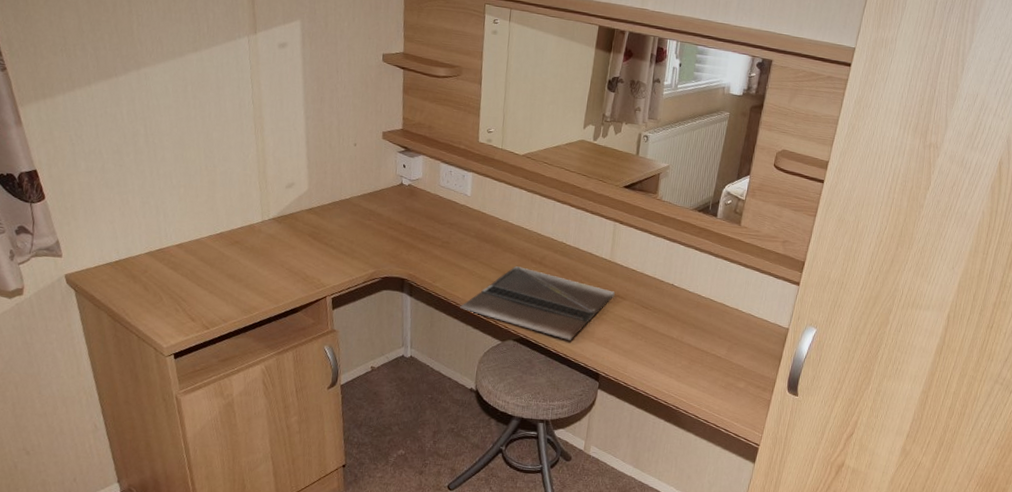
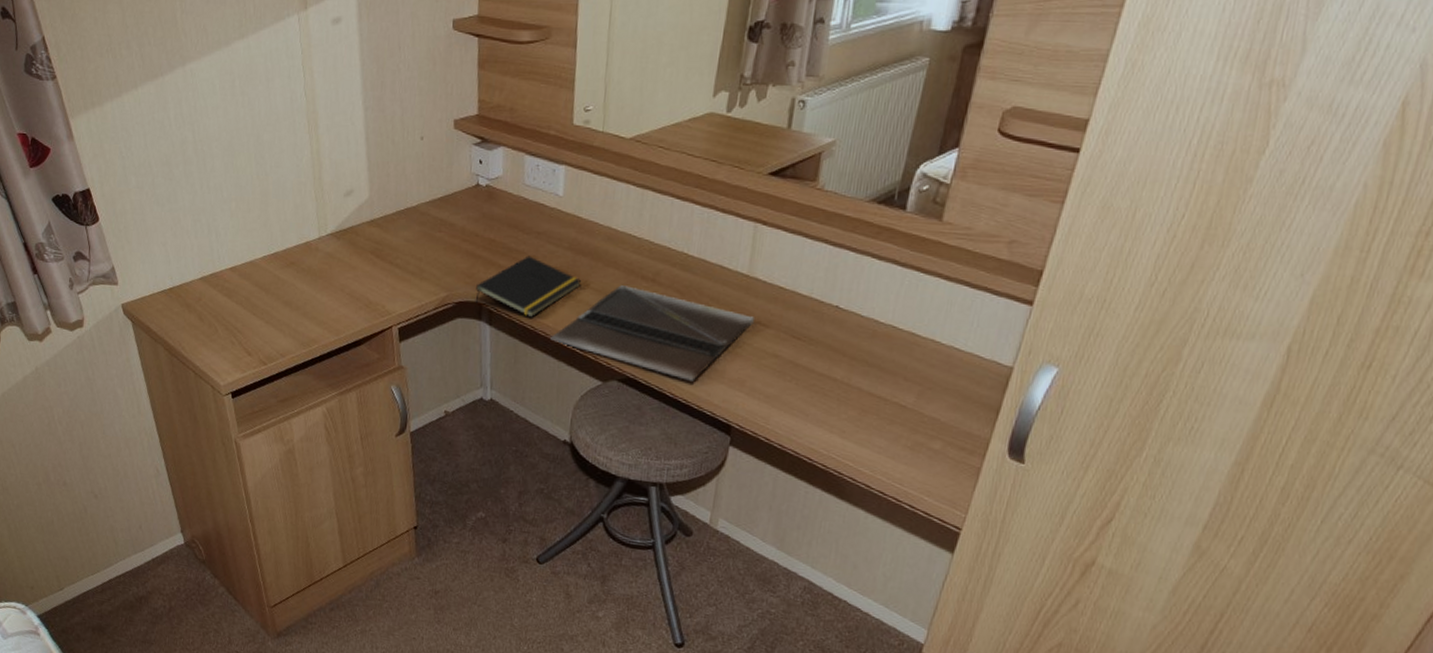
notepad: none [398,241,486,291] -> present [475,255,582,318]

